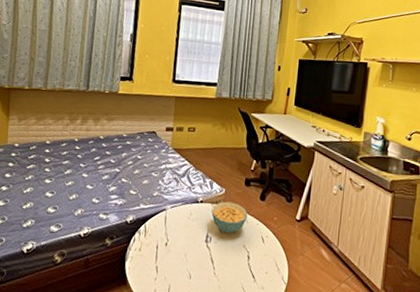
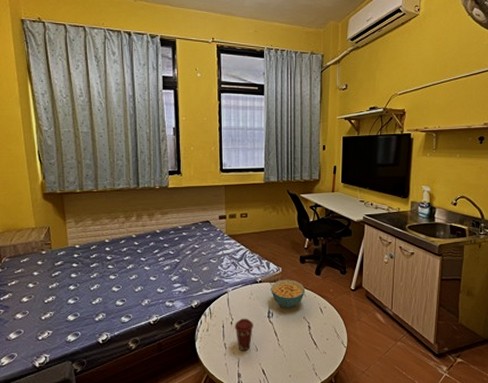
coffee cup: none [169,240,189,278] -> present [234,318,253,352]

